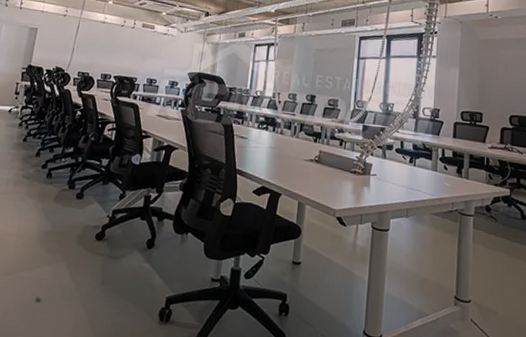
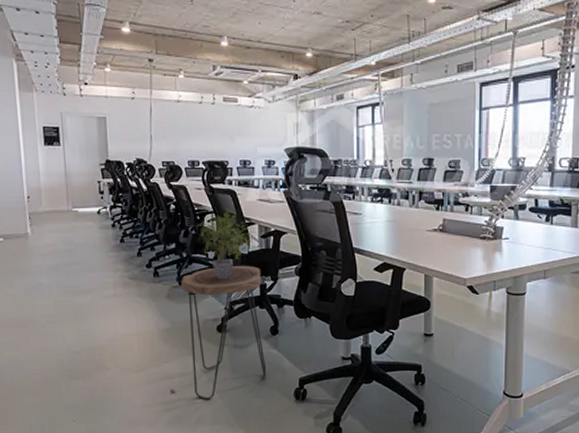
side table: none [60,175,148,313] -> present [181,265,267,401]
potted plant: none [97,120,146,187] -> present [197,208,252,280]

